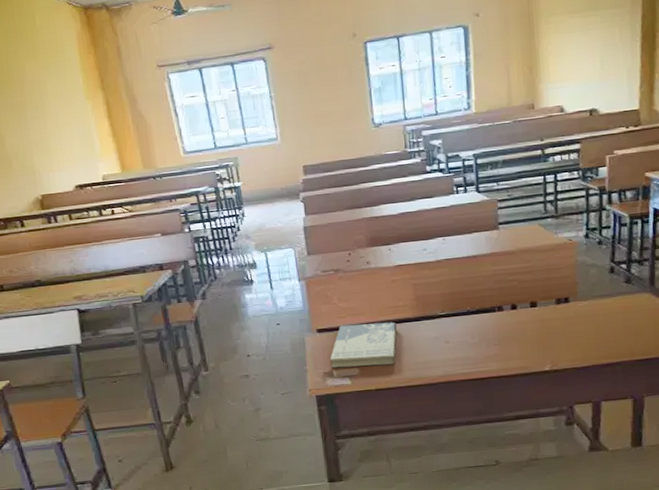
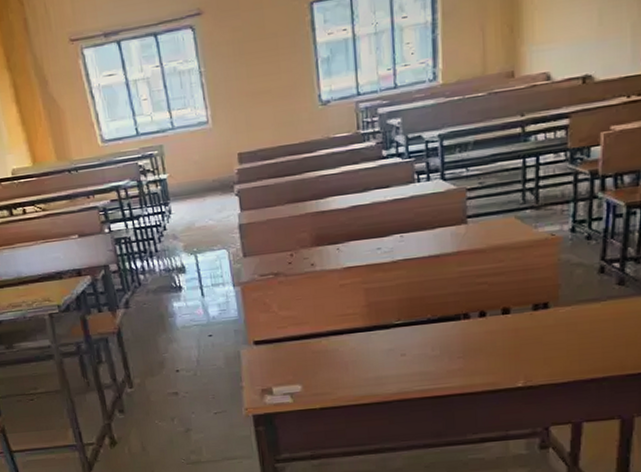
book: present [330,322,397,368] -> none [269,332,345,385]

